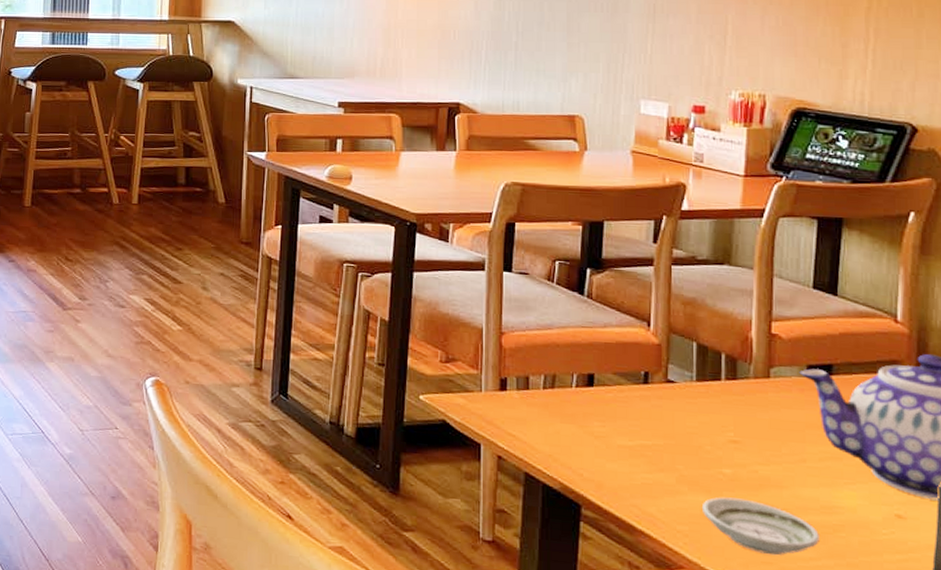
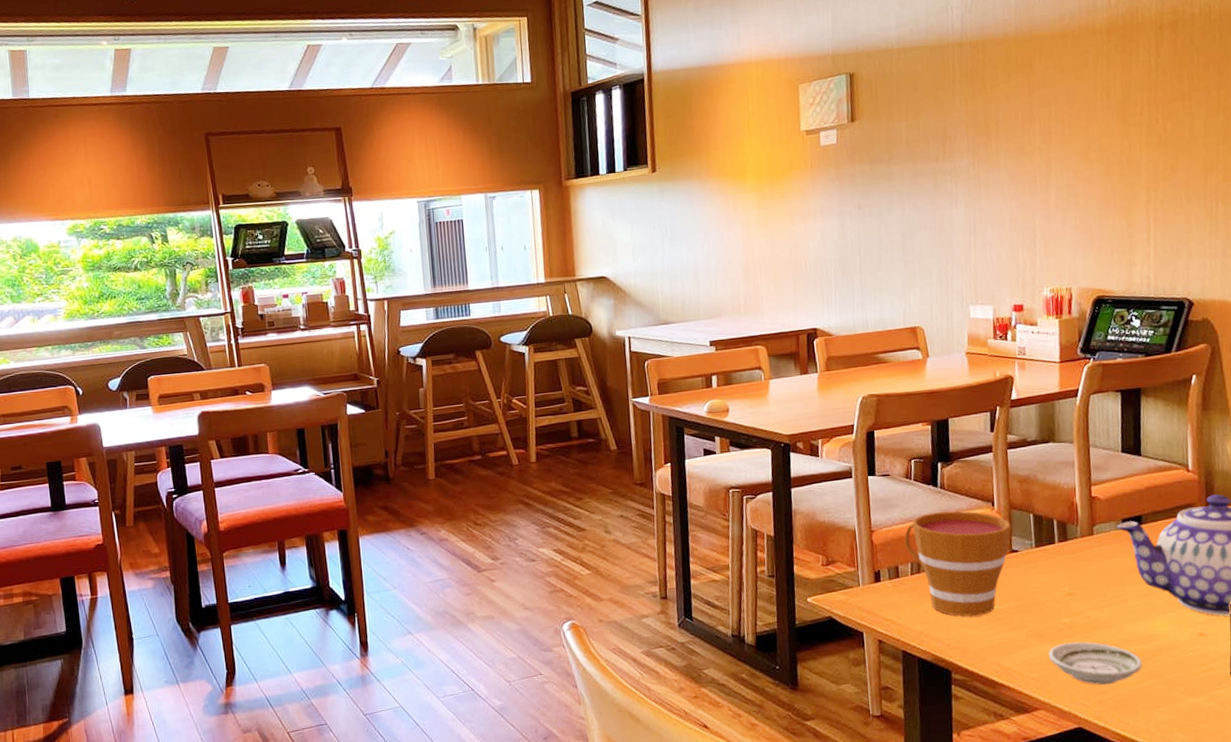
cup: none [540,323,669,448] -> present [904,511,1011,617]

